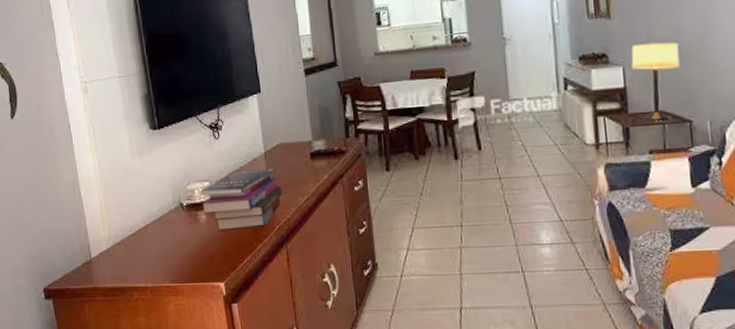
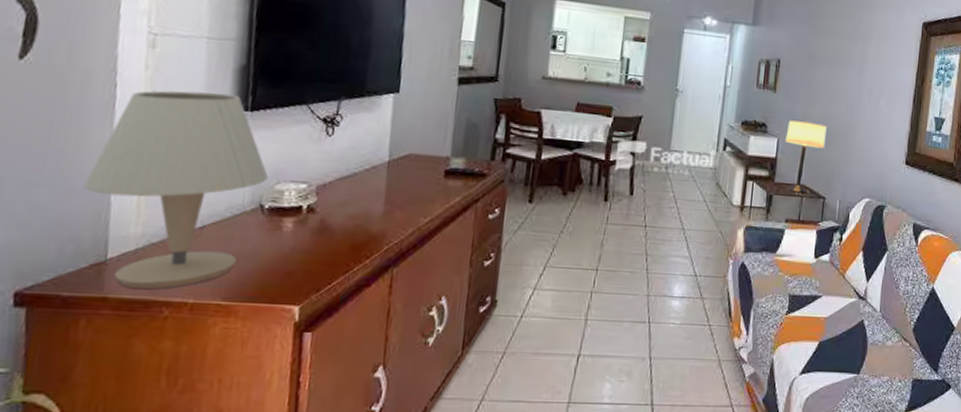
table lamp: none [67,119,181,280] -> present [84,90,269,290]
books: present [200,168,282,231] -> none [291,177,401,246]

